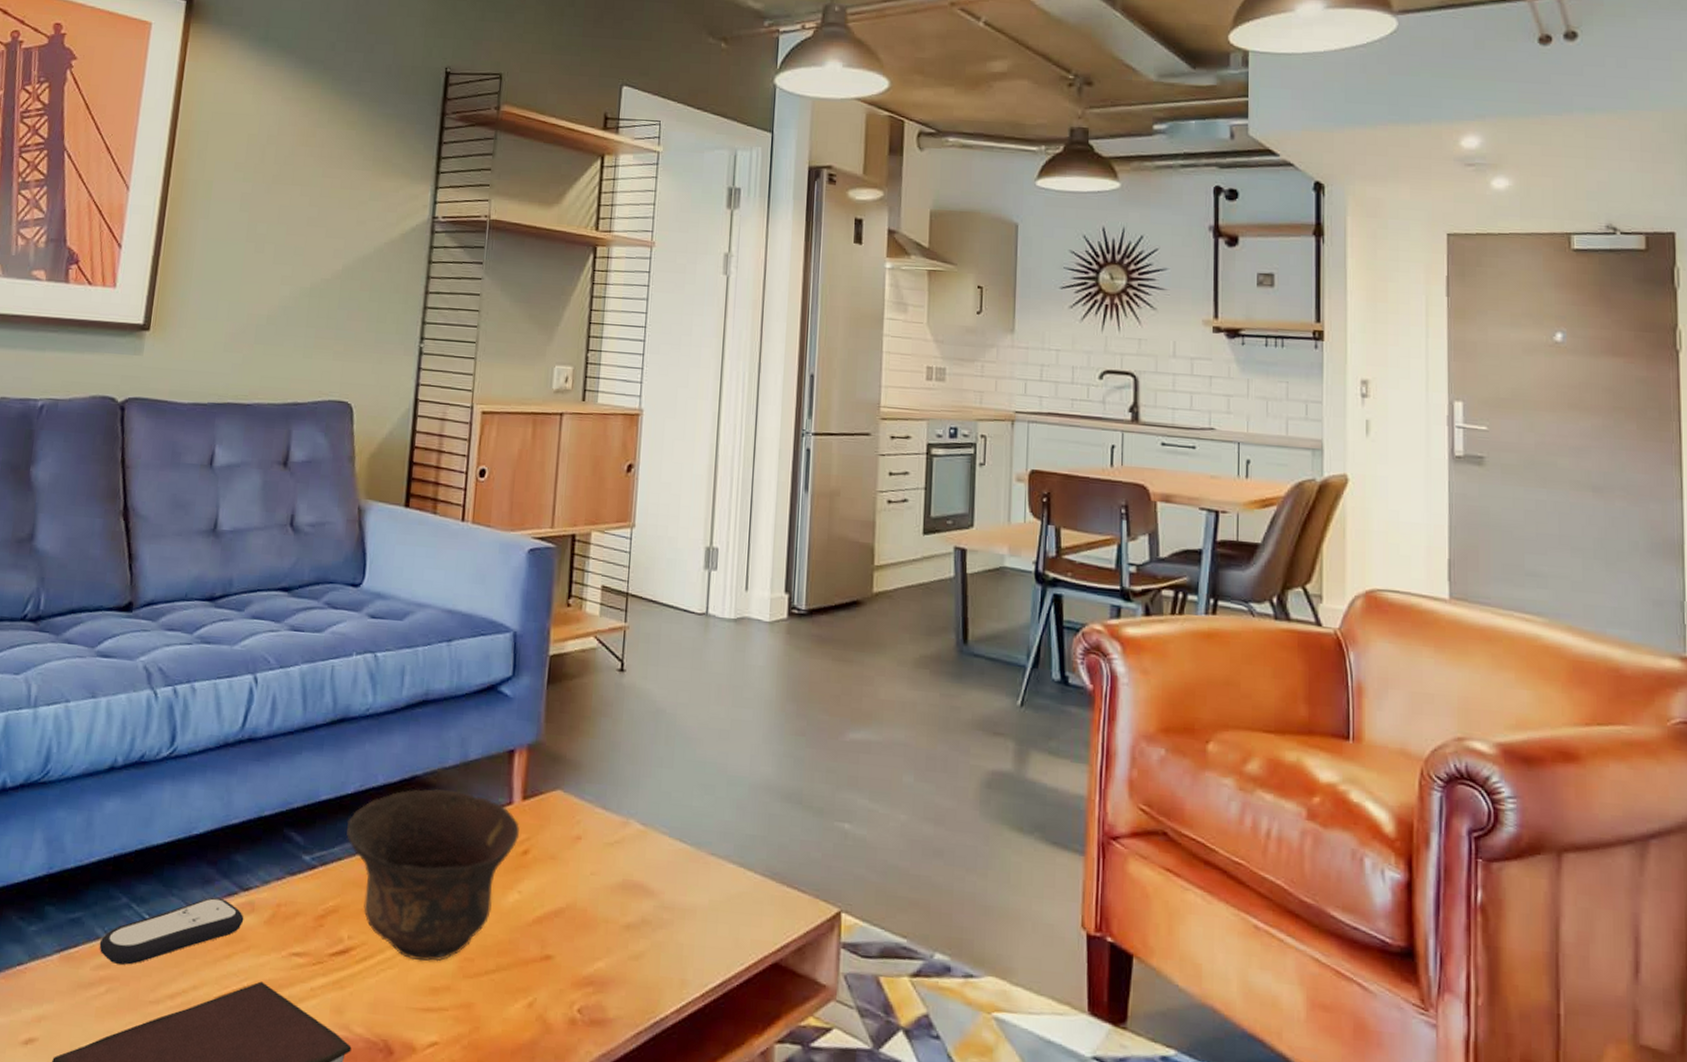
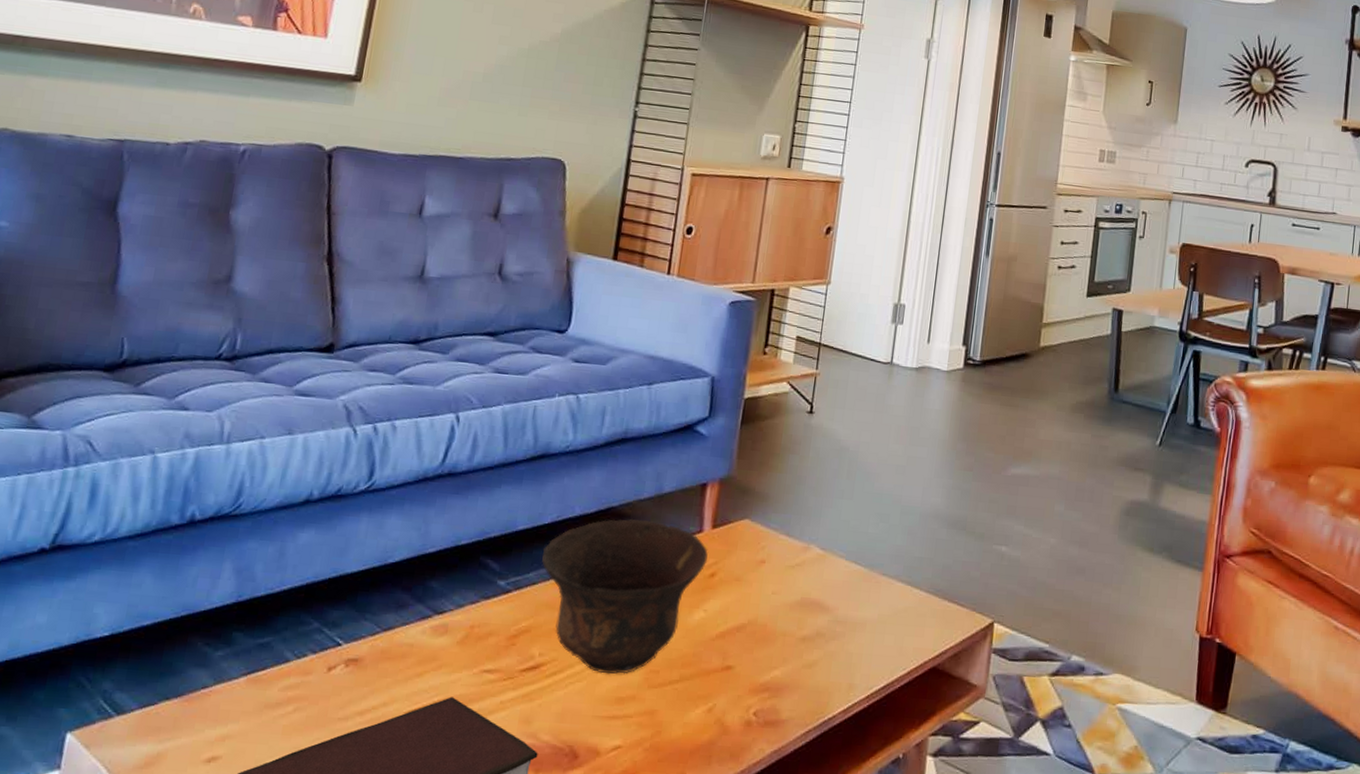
remote control: present [99,897,244,965] -> none [288,620,437,686]

